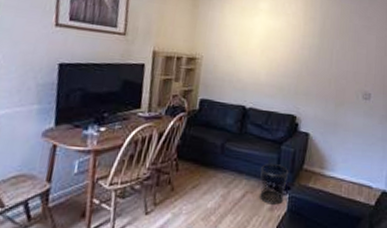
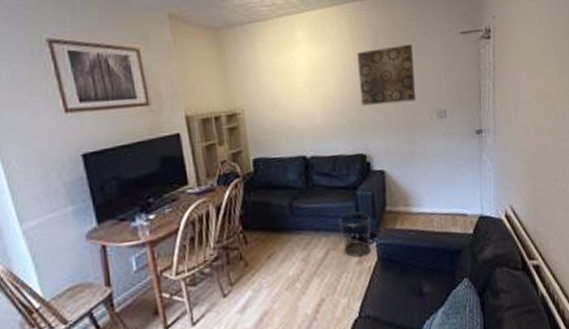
wall art: none [301,30,353,81] -> present [356,43,416,106]

